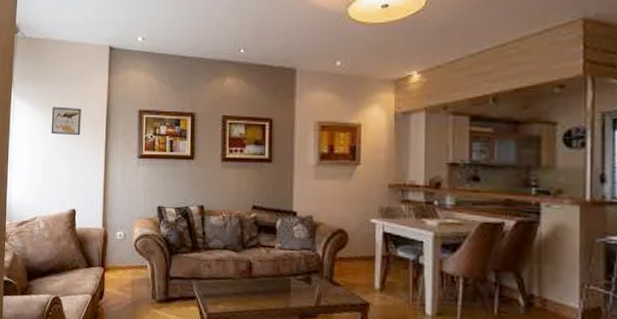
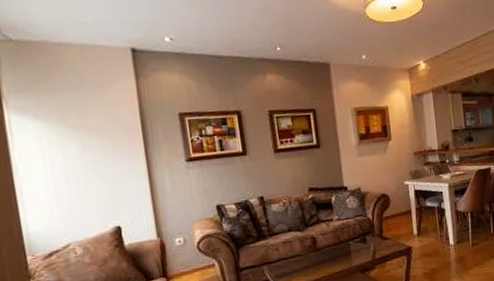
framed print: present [51,107,81,136] -> none [68,117,112,150]

